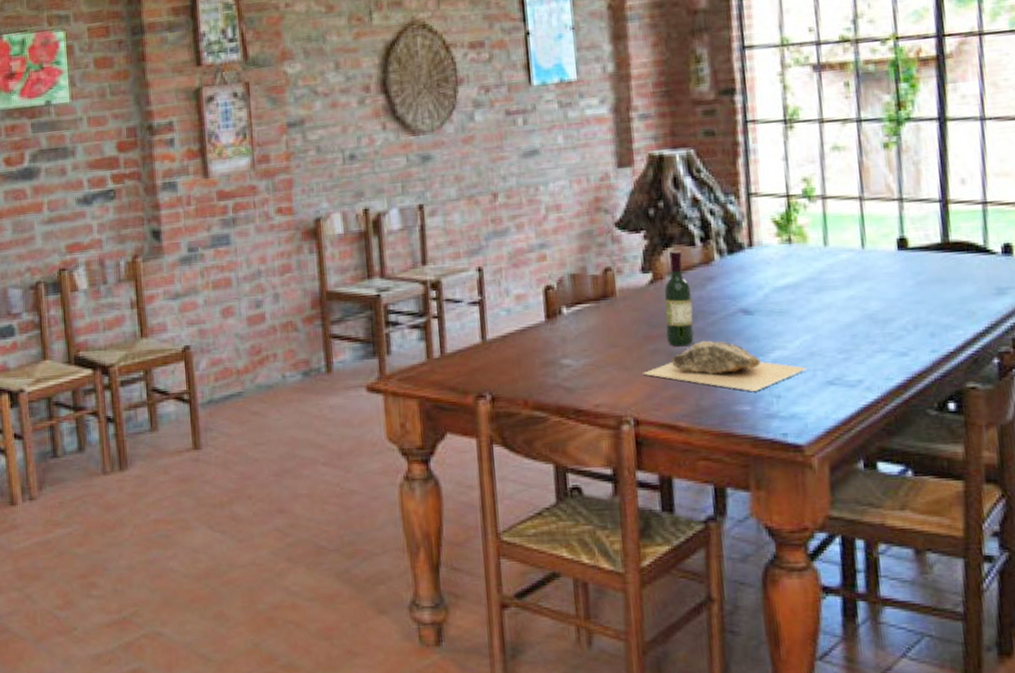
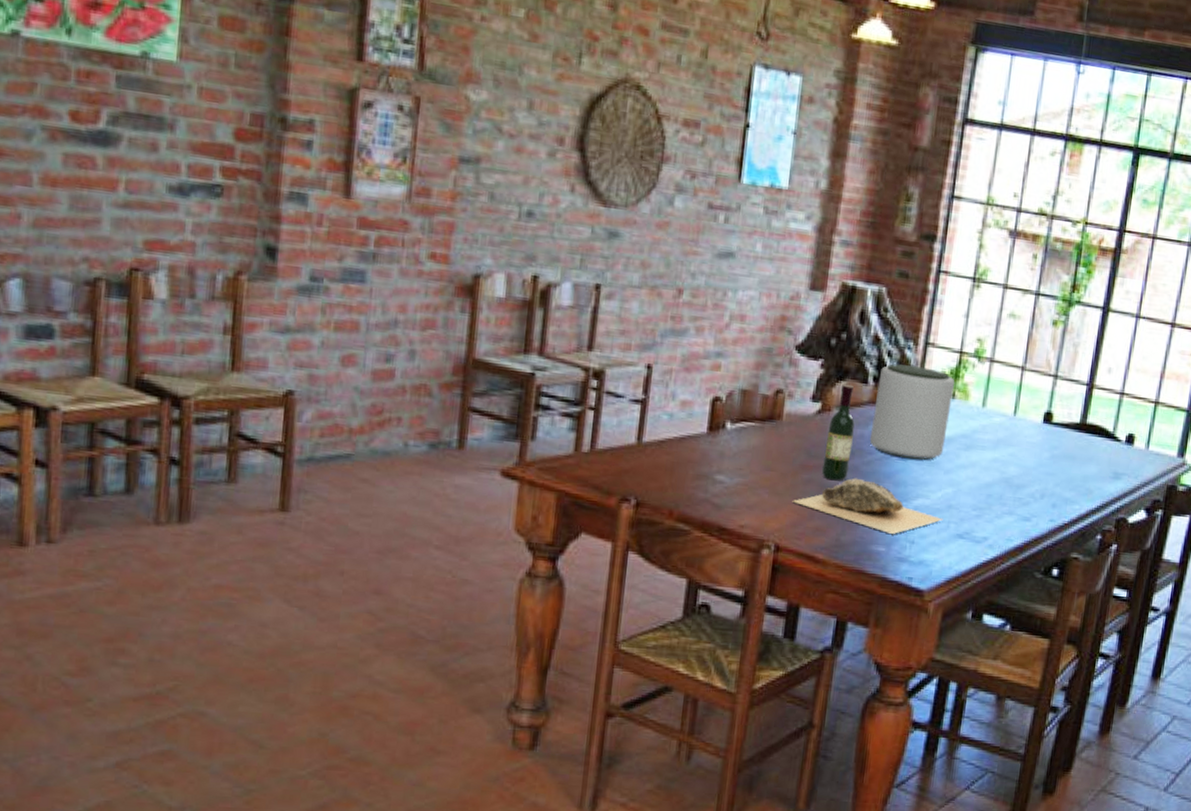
plant pot: none [706,218,792,312] -> present [869,363,955,460]

